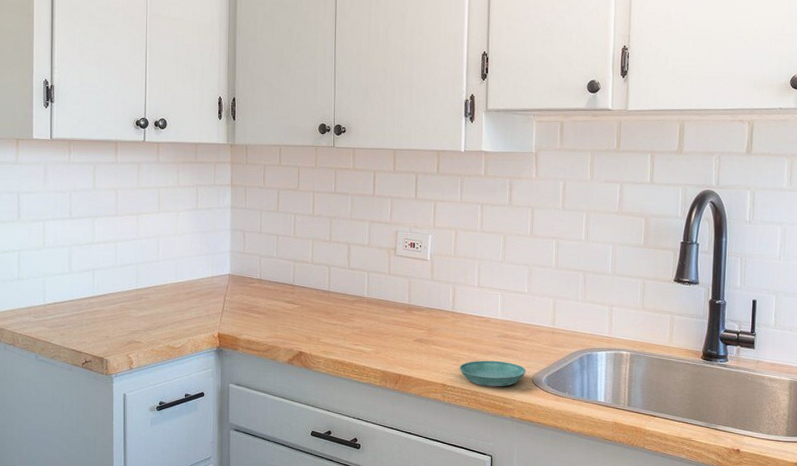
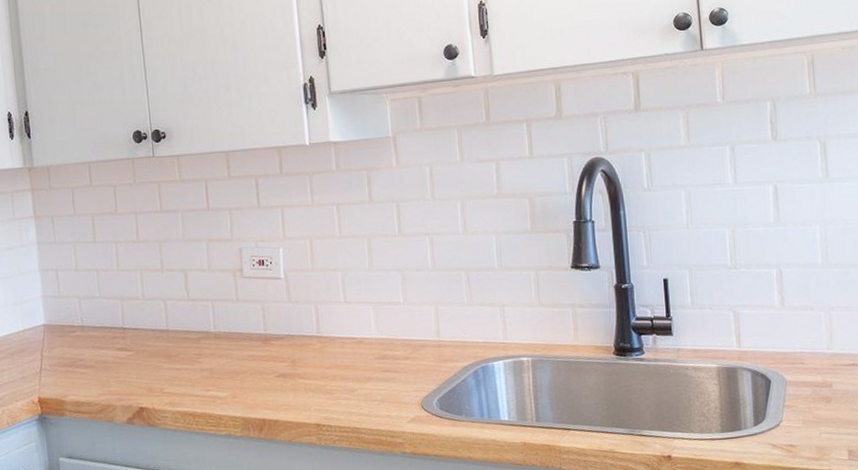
saucer: present [459,360,526,387] -> none [333,387,414,420]

